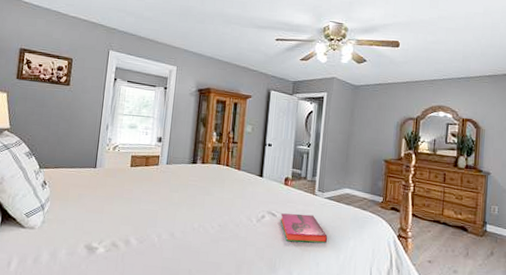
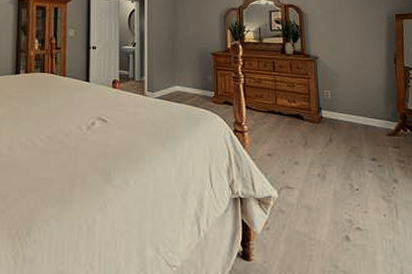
hardback book: present [280,213,328,243] -> none [111,117,162,147]

